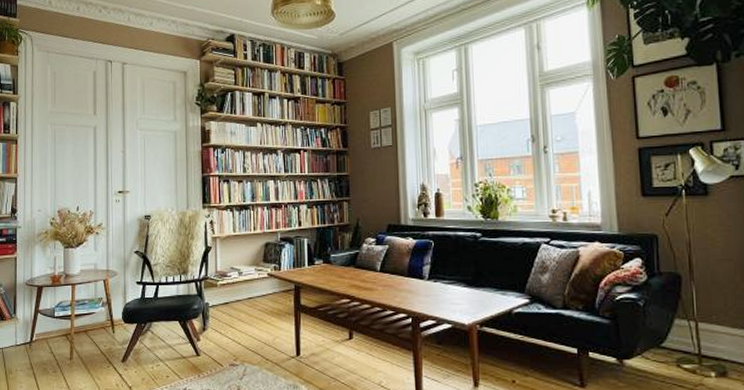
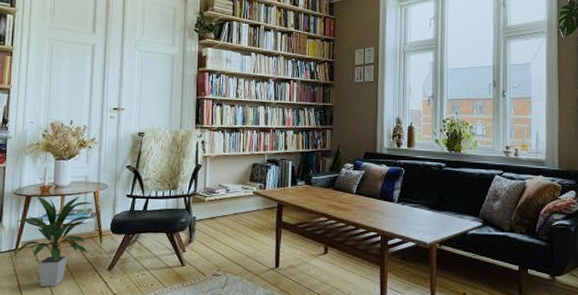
indoor plant: none [28,283,106,380] -> present [13,193,95,287]

